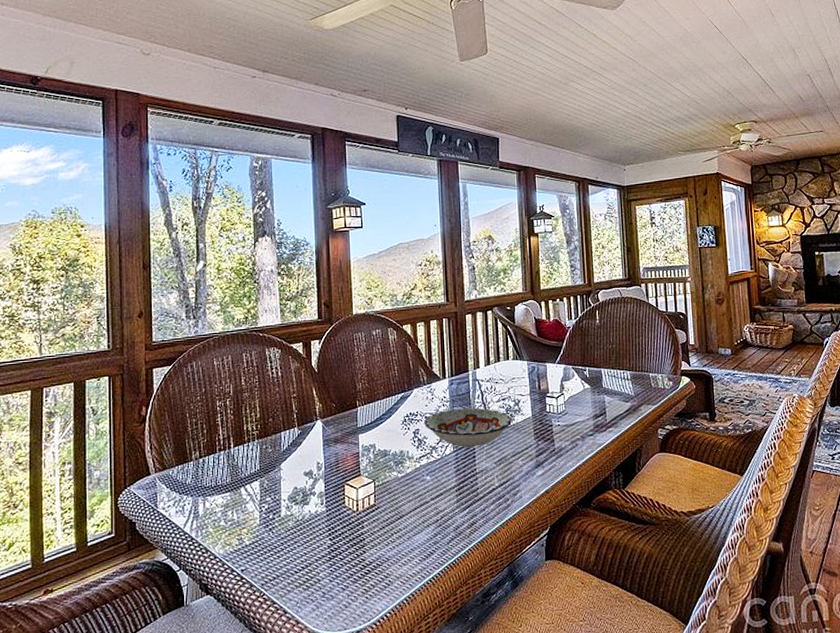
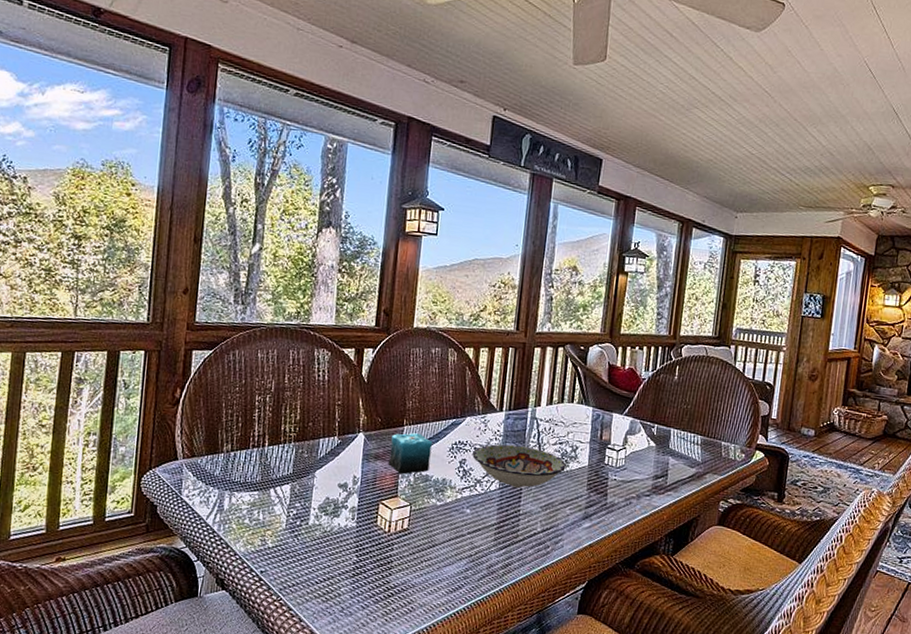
candle: none [347,412,386,453] -> present [388,433,432,474]

